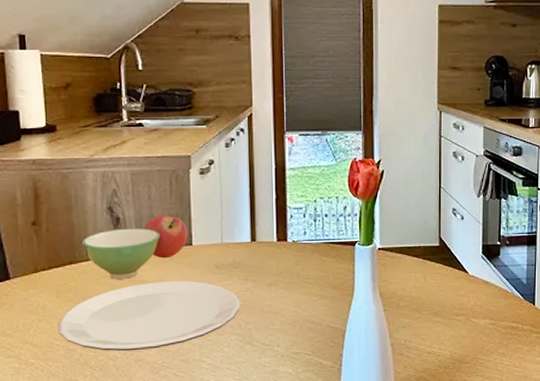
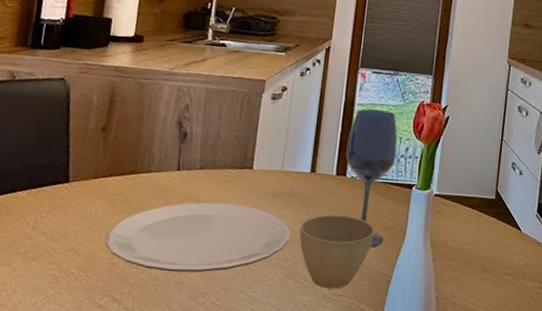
bowl: present [81,228,161,279] -> none [145,144,224,196]
fruit: present [144,215,188,259] -> none [209,135,251,180]
cup: none [248,278,324,349] -> present [299,214,375,289]
wineglass: none [284,172,335,306] -> present [346,109,398,247]

